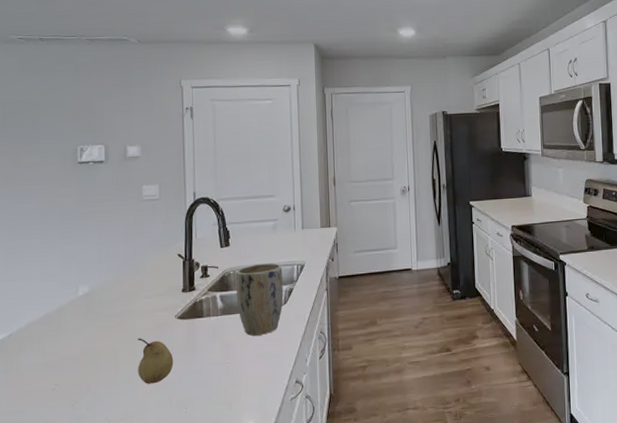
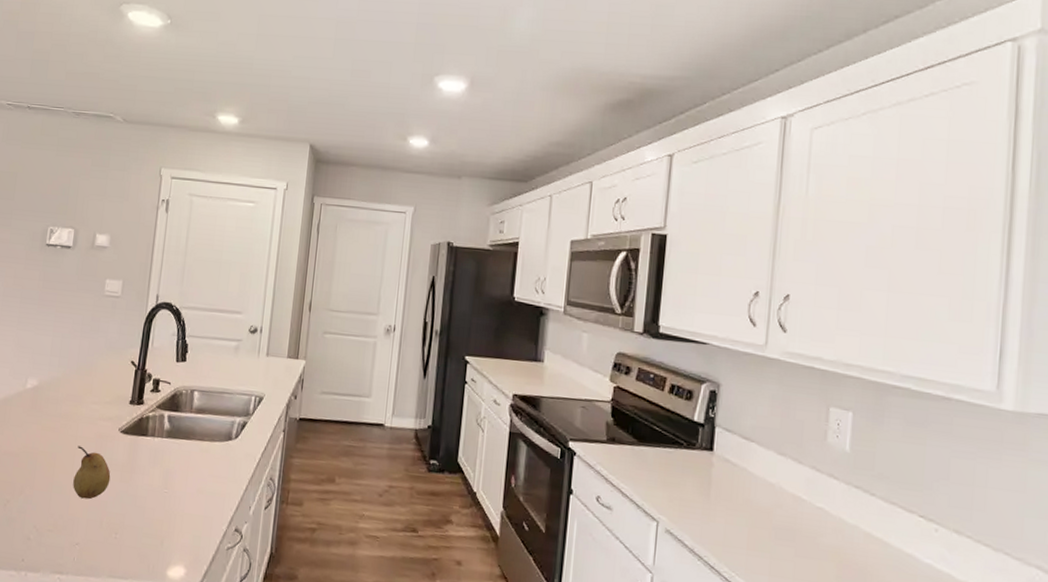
plant pot: present [235,263,284,336] -> none [184,387,239,469]

